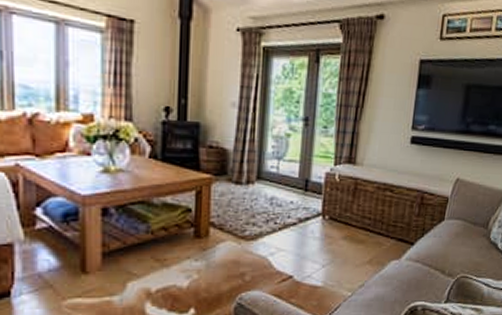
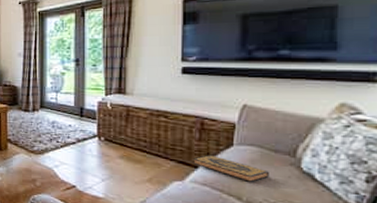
hardback book: none [410,231,468,255] -> present [193,155,269,182]

